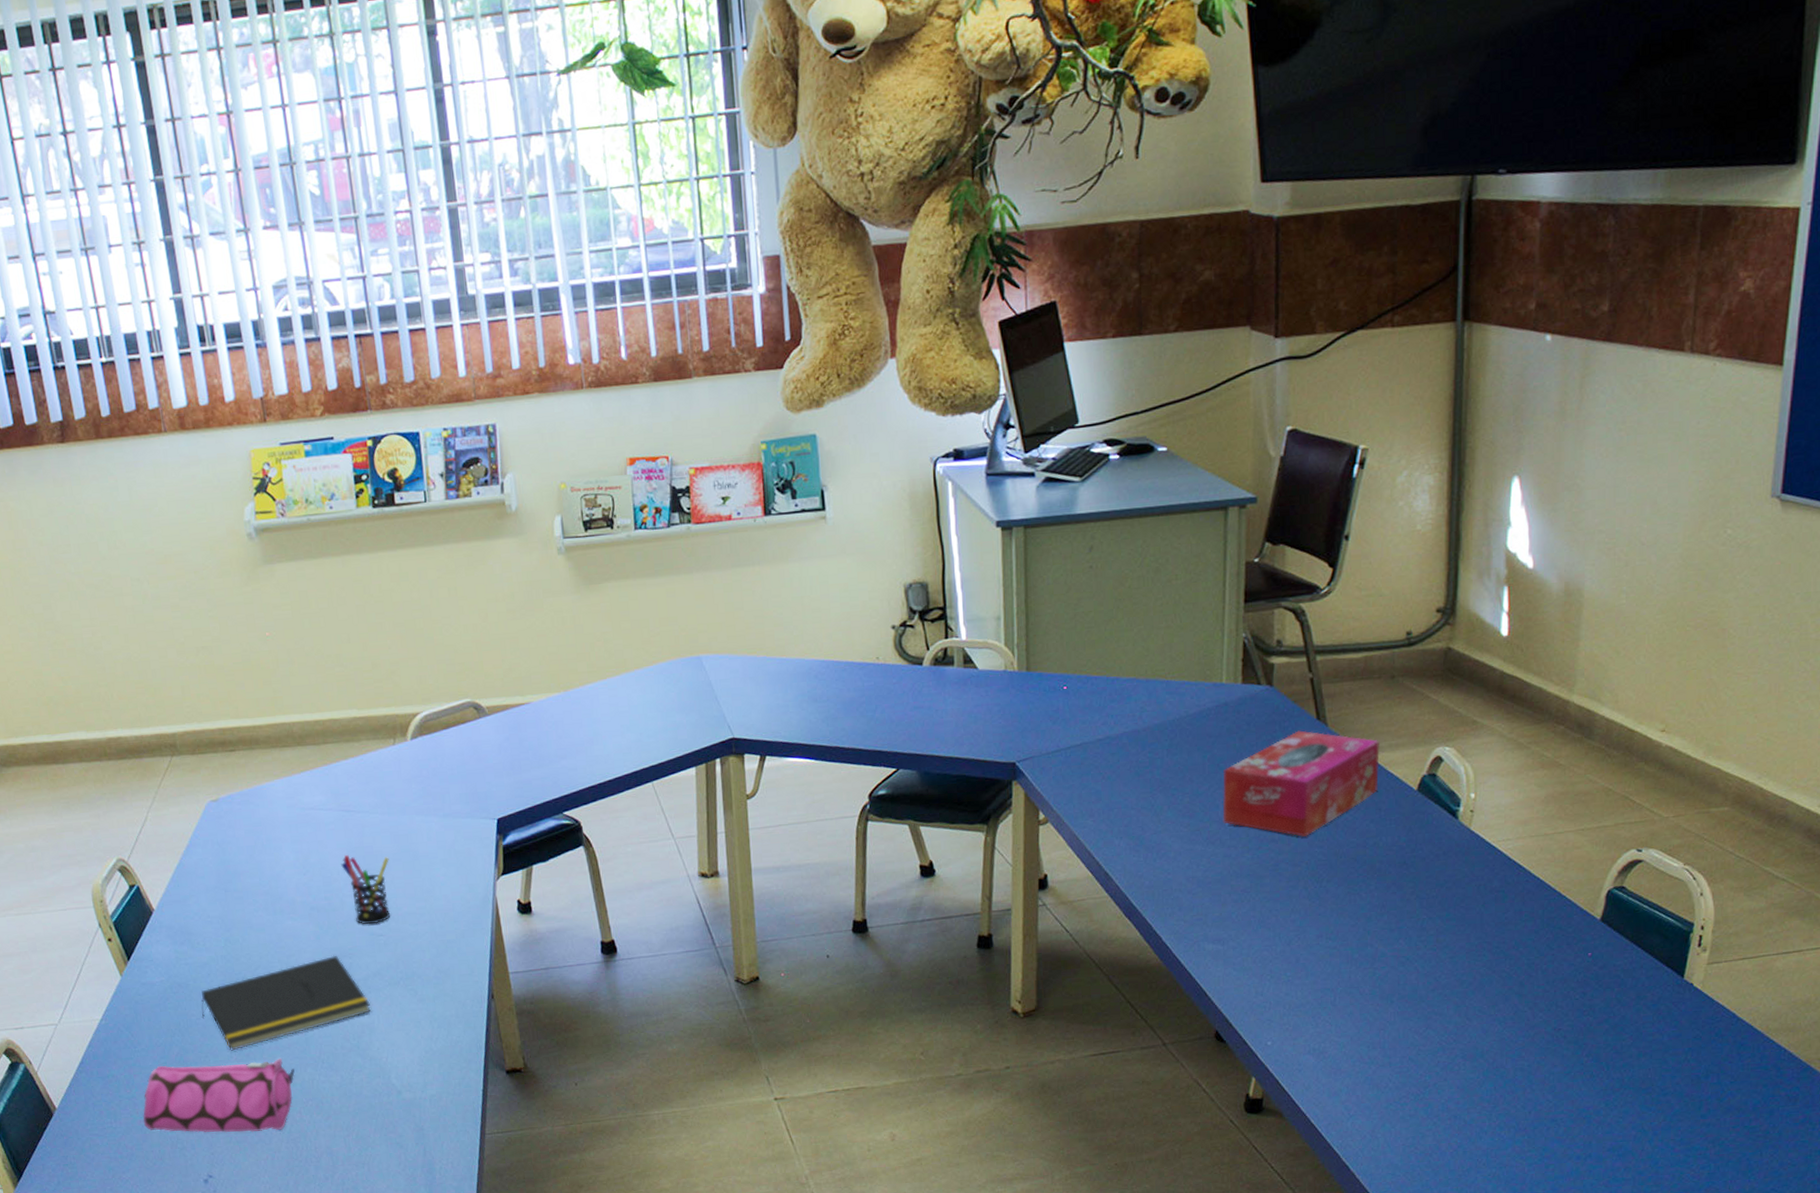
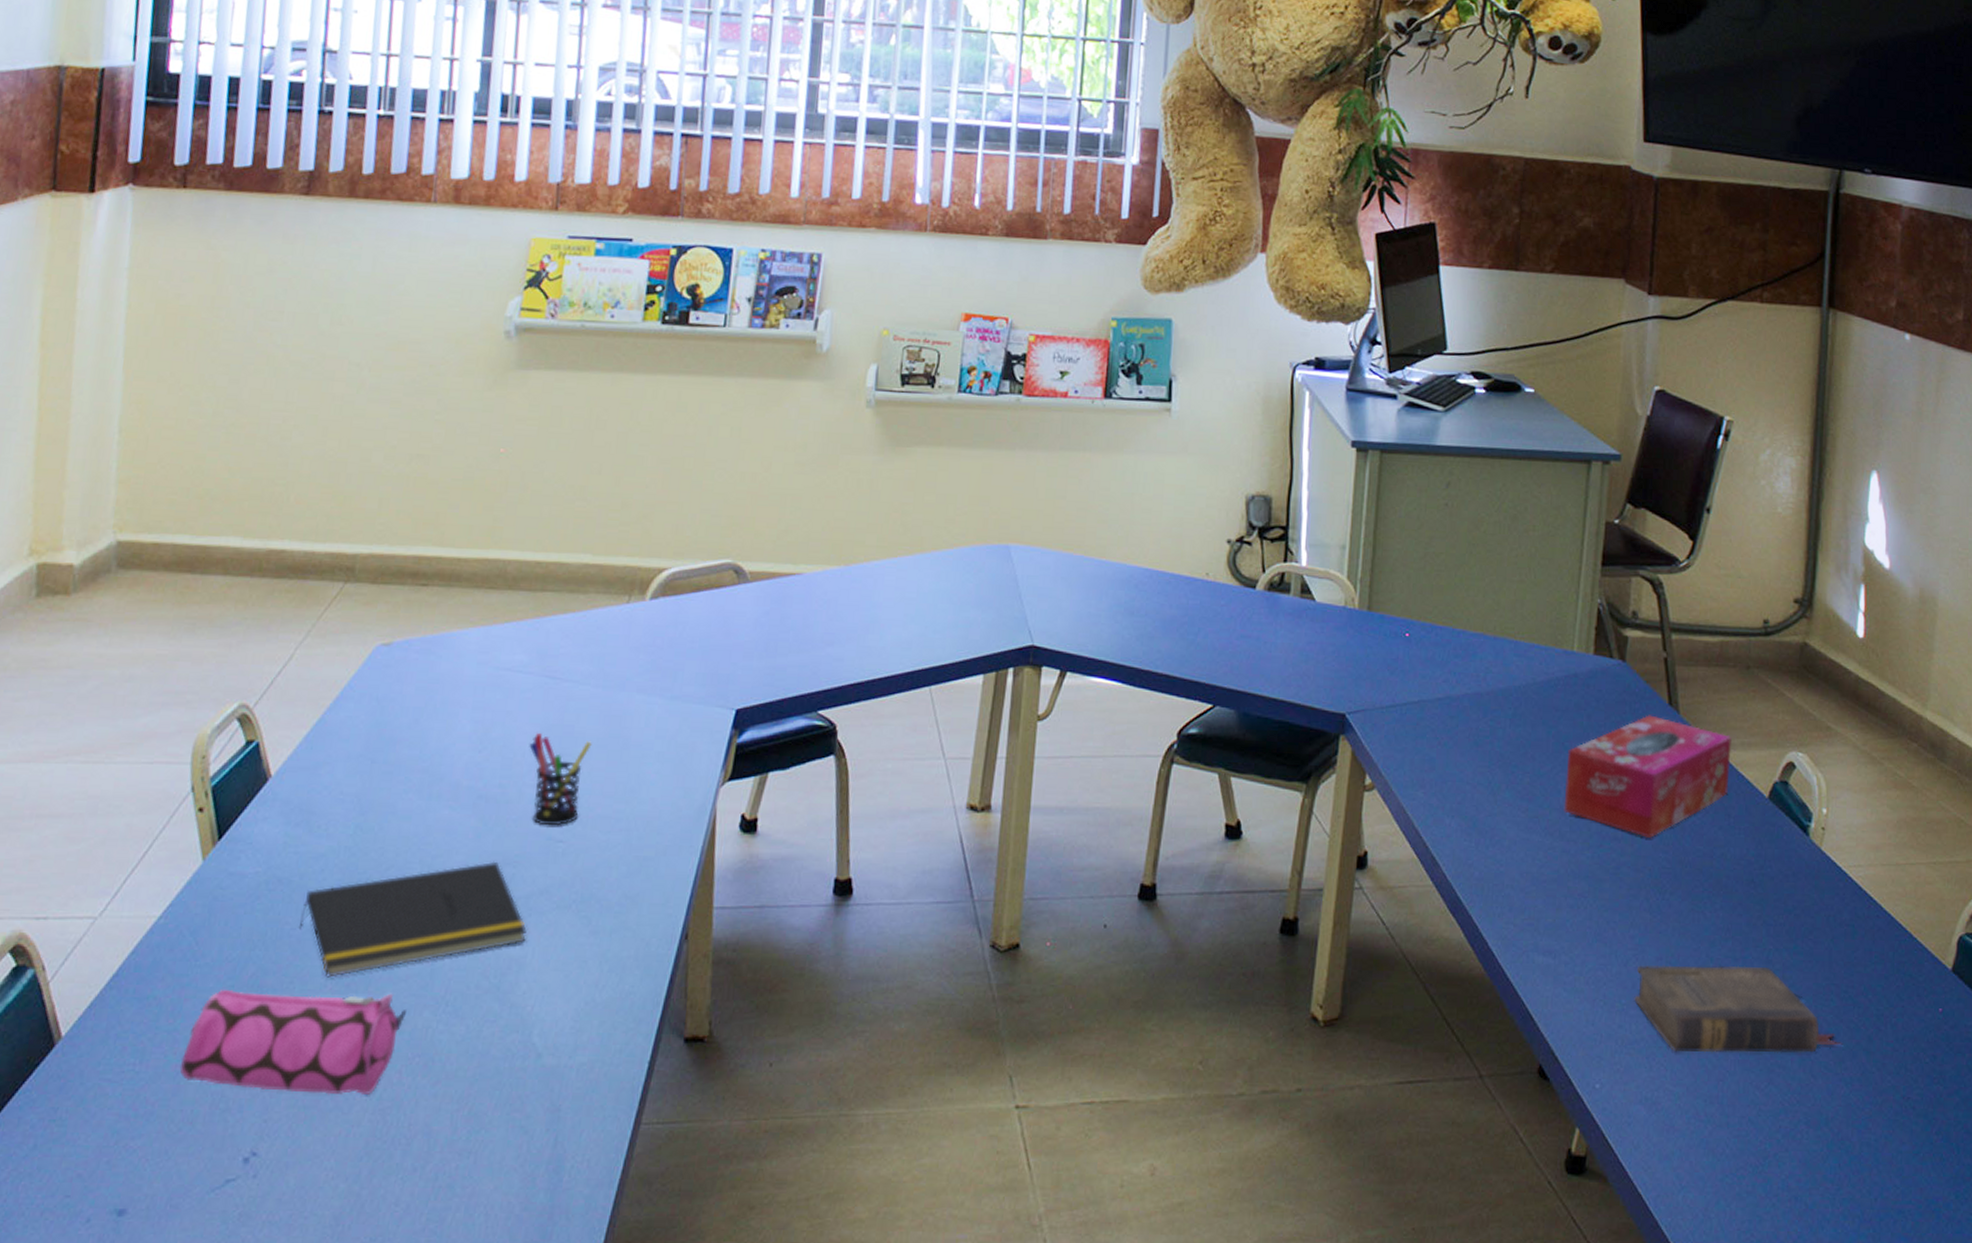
book: none [1298,934,1497,1011] -> present [1634,965,1844,1053]

